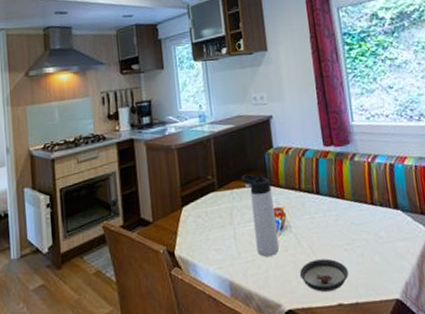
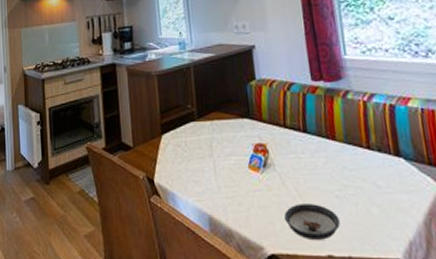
thermos bottle: present [242,174,280,257] -> none [223,106,262,194]

